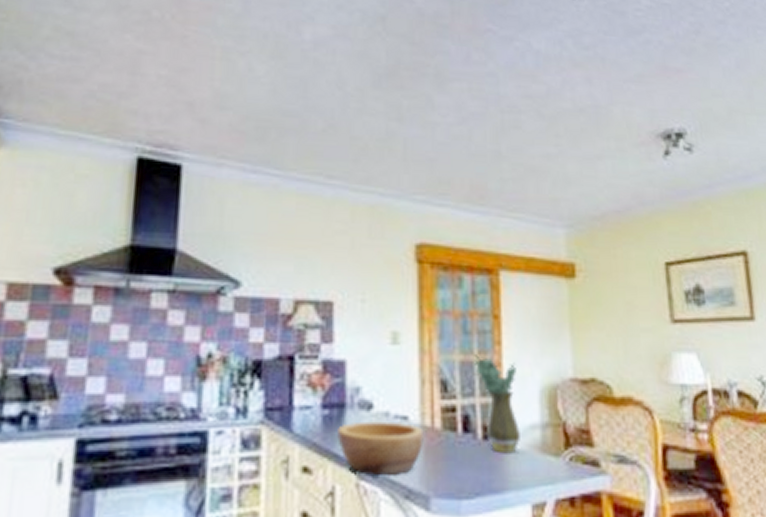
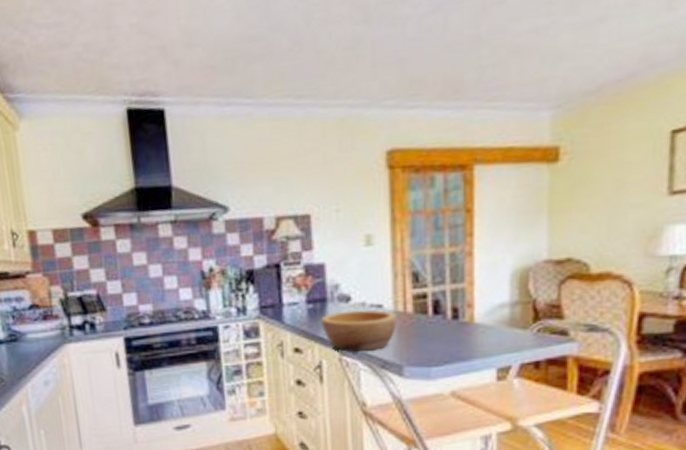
vase: present [474,355,520,454] -> none [445,247,489,330]

